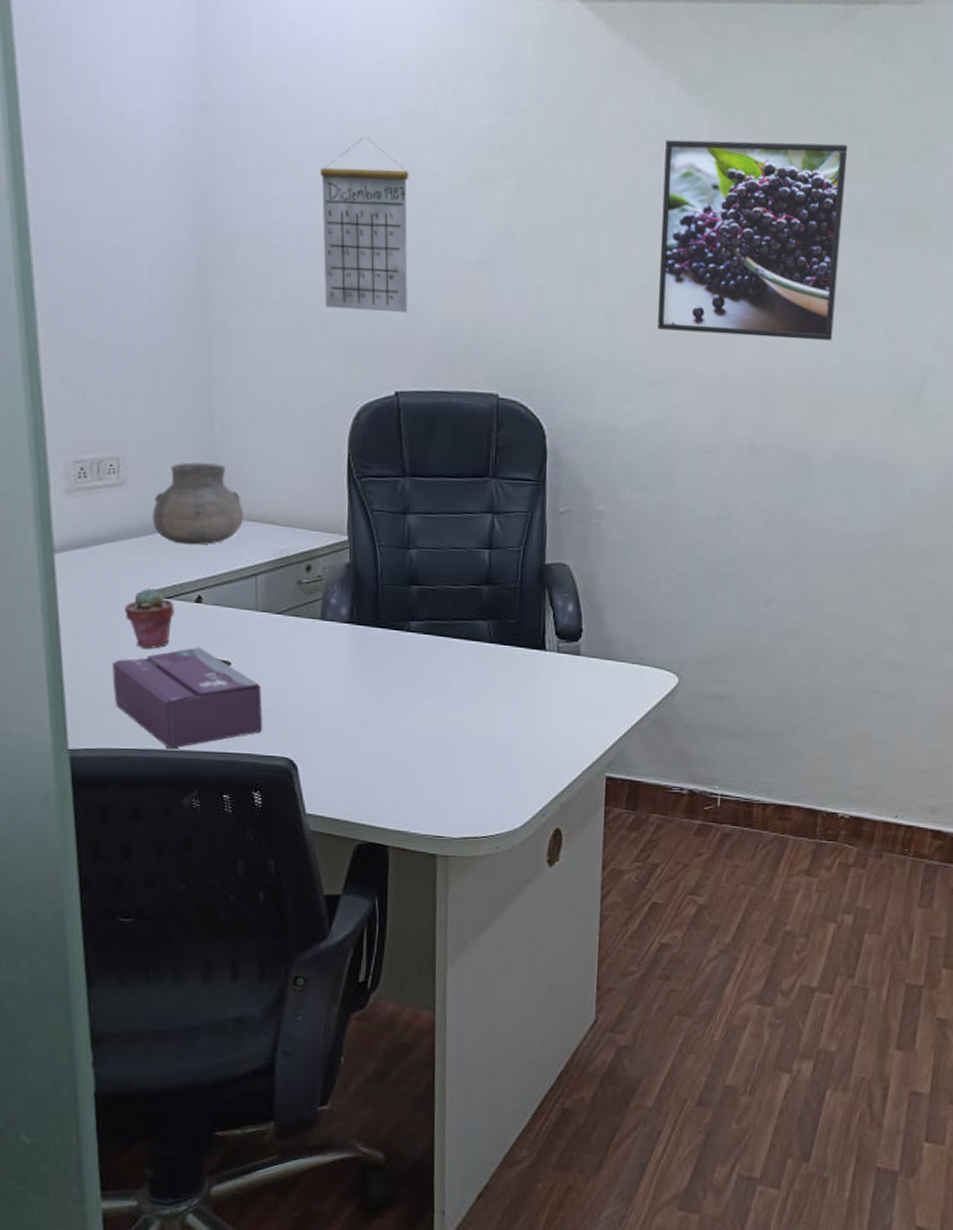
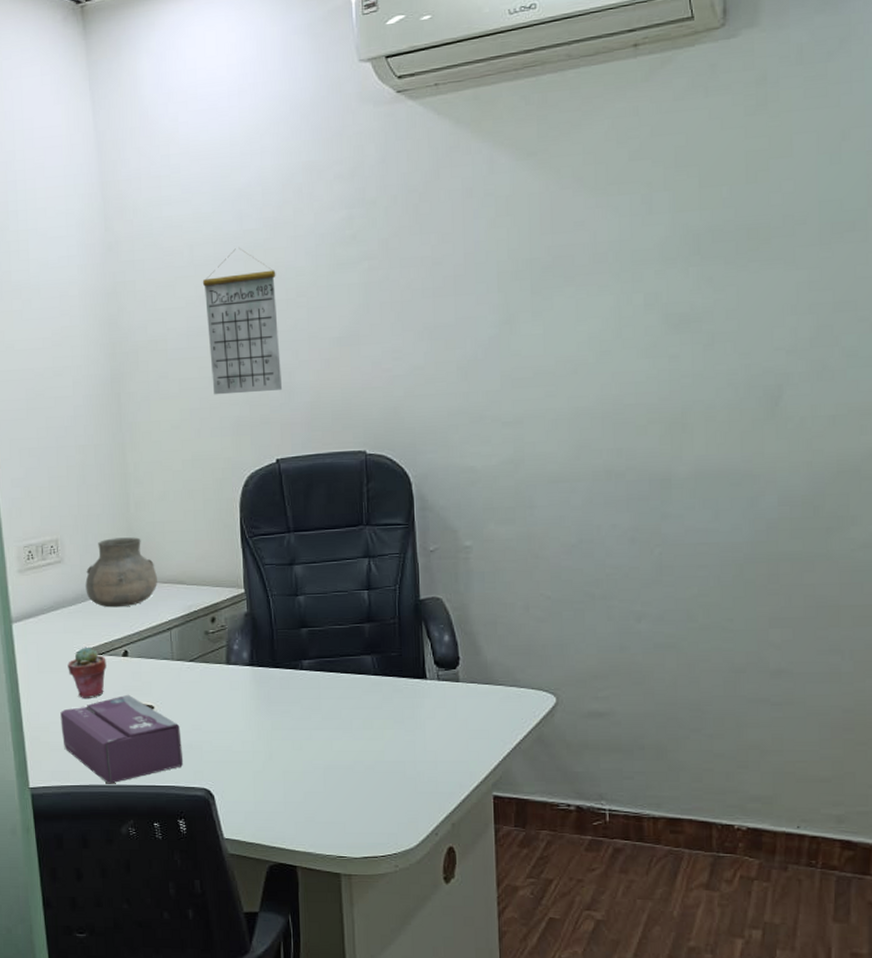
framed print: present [657,139,848,341] -> none [500,178,680,374]

